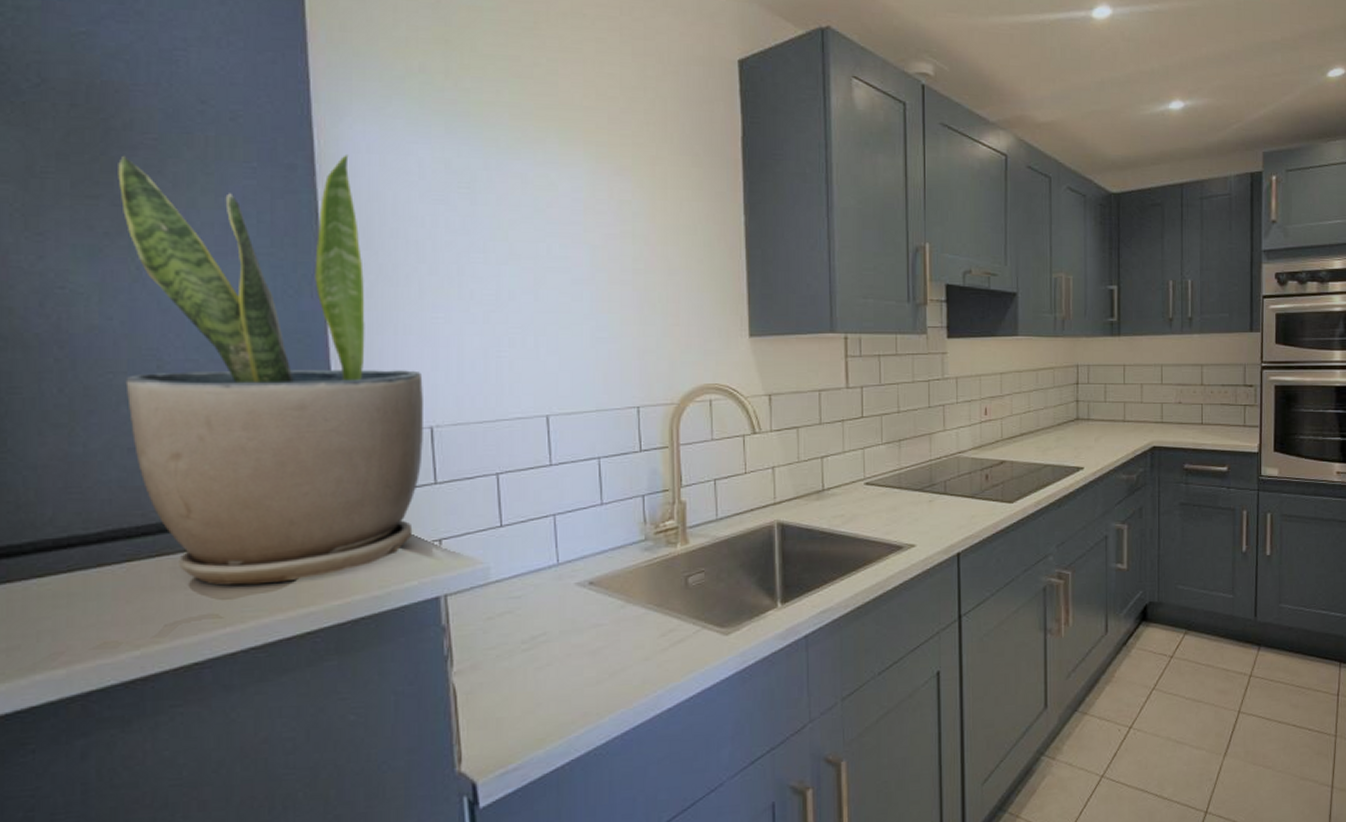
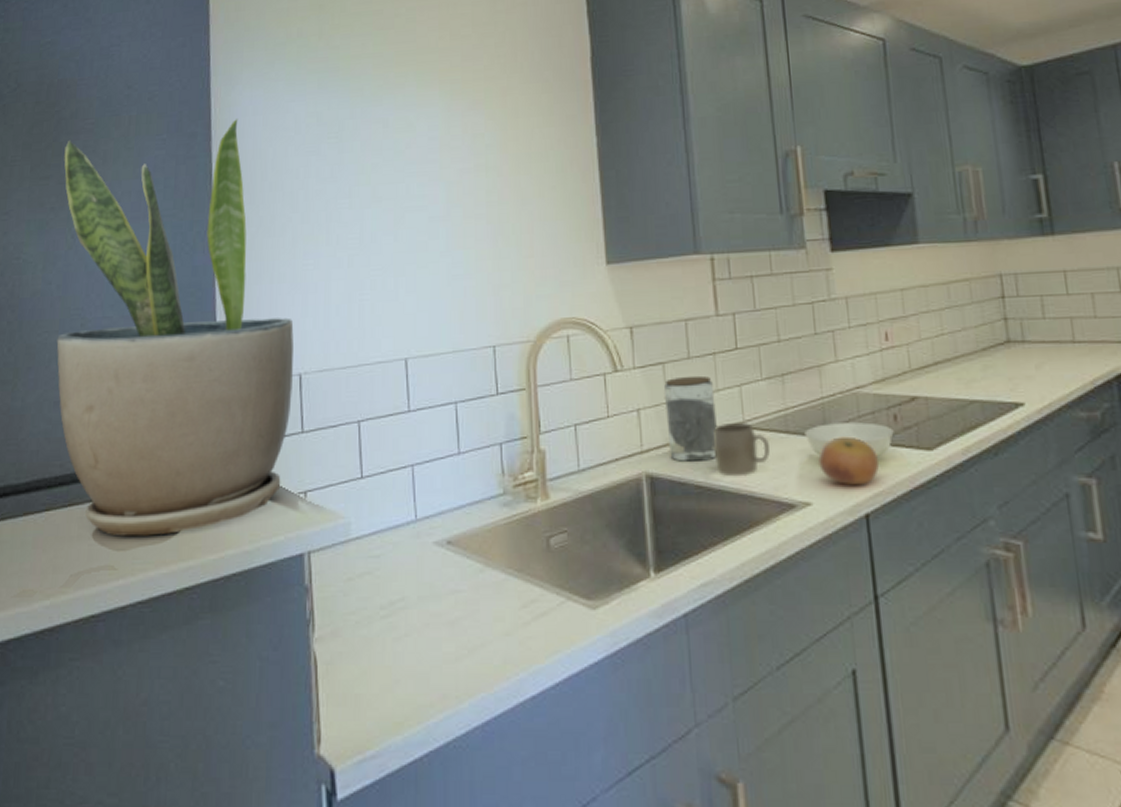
jar: none [796,439,841,512] -> present [663,375,717,462]
mug: none [837,480,884,524] -> present [712,423,770,477]
bowl: none [914,480,985,509] -> present [804,422,894,458]
fruit: none [924,492,972,531] -> present [818,436,880,486]

